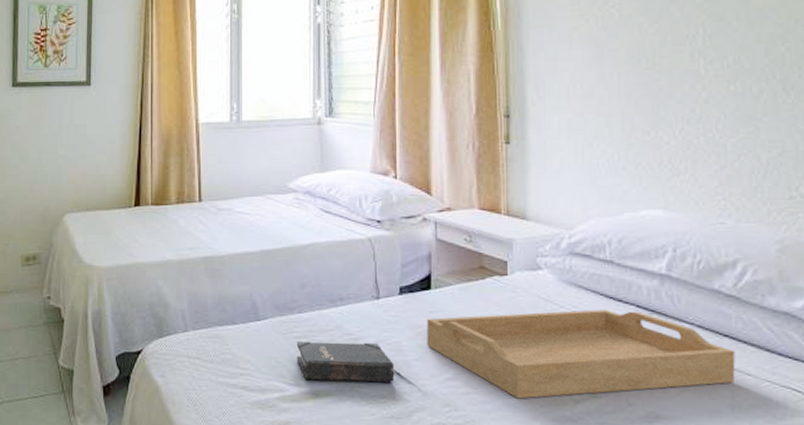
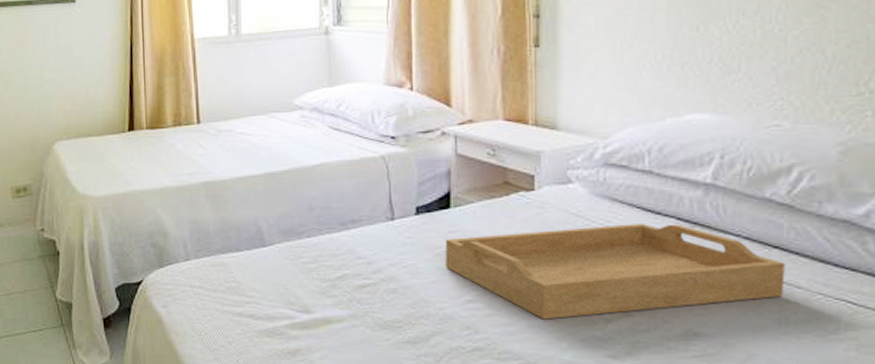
hardback book: present [296,341,395,382] -> none [305,266,411,307]

